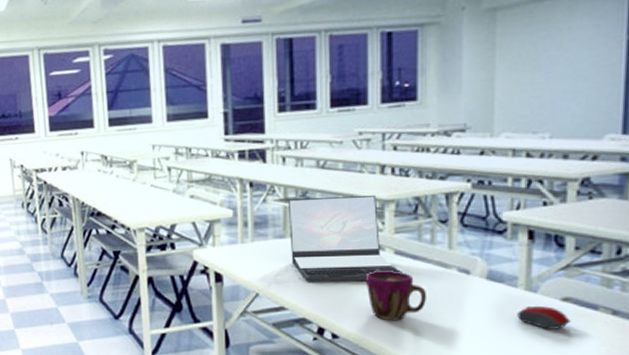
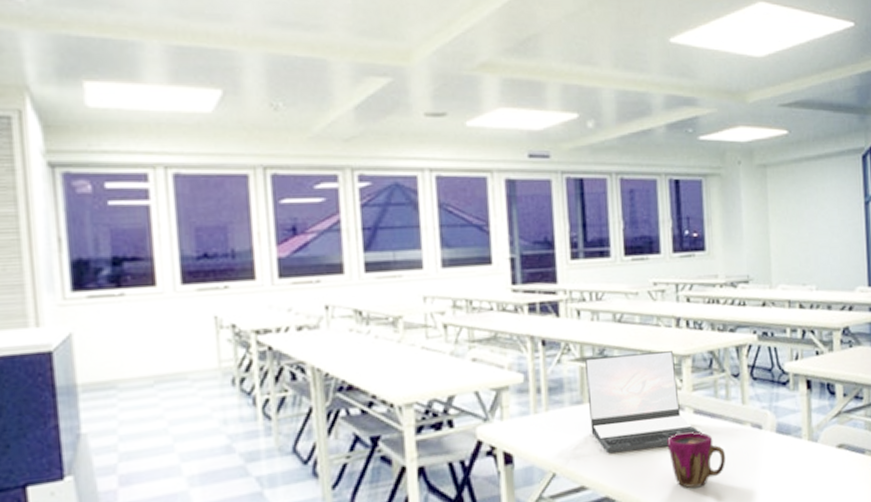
computer mouse: present [517,306,570,329] -> none [803,455,845,478]

